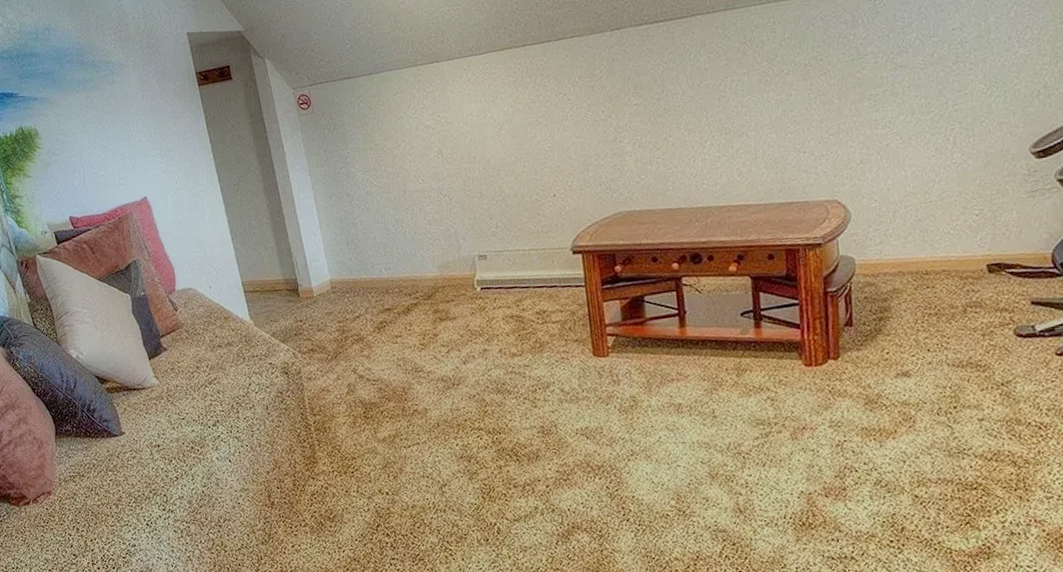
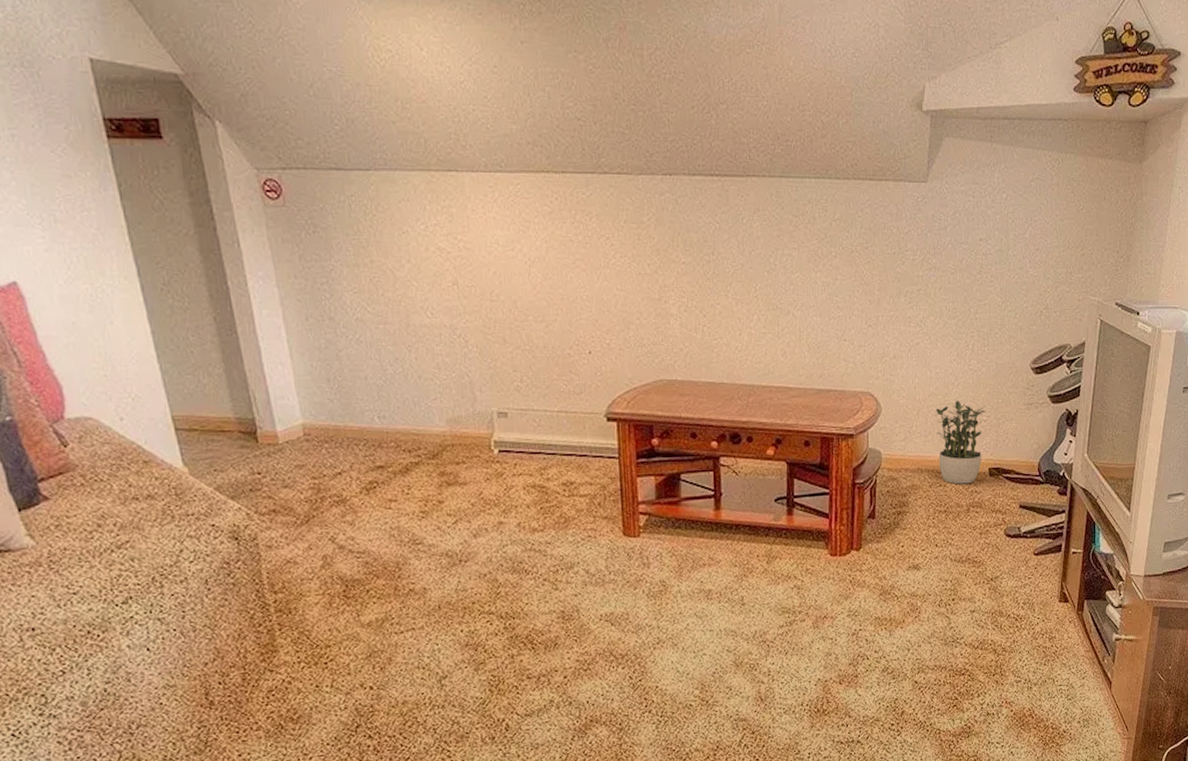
potted plant: none [913,197,978,285] -> present [933,400,986,484]

